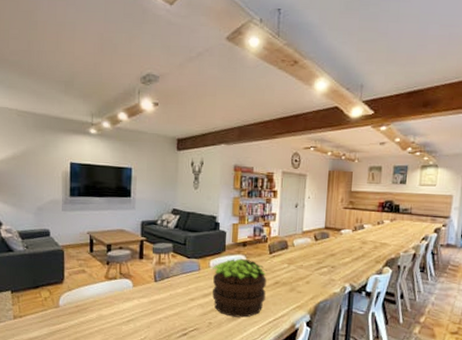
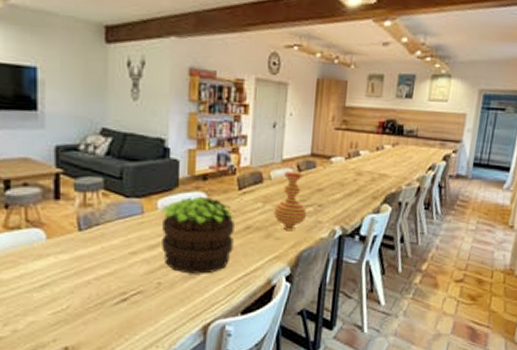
vase: none [296,240,323,287] -> present [274,171,307,231]

